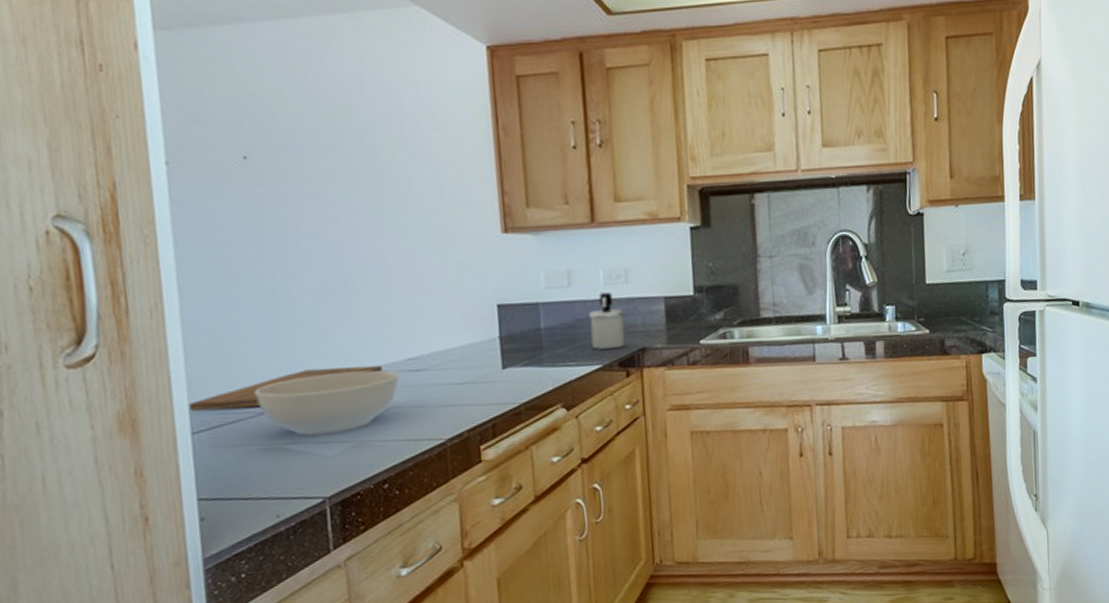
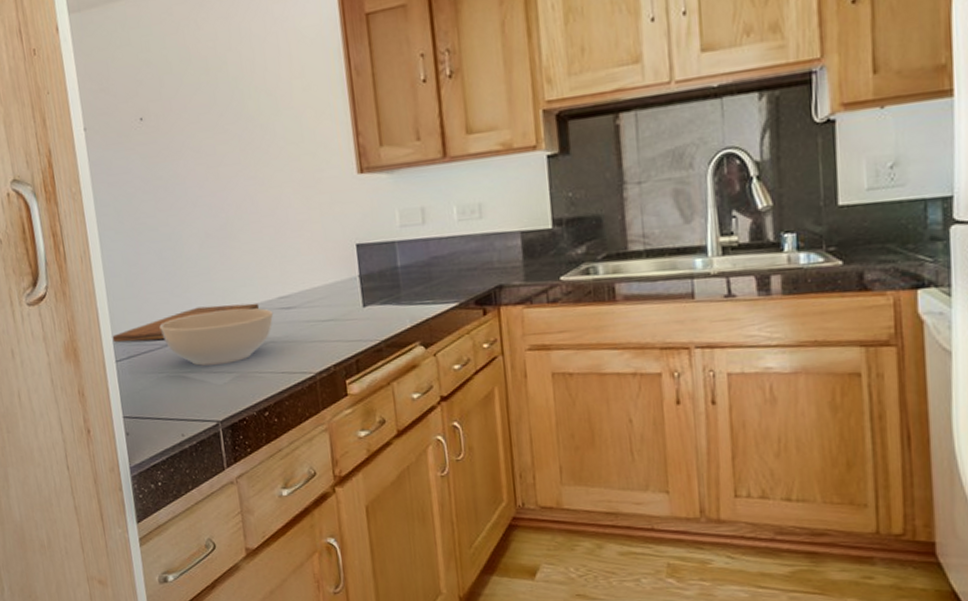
soap dispenser: present [589,292,625,350] -> none [444,228,481,288]

